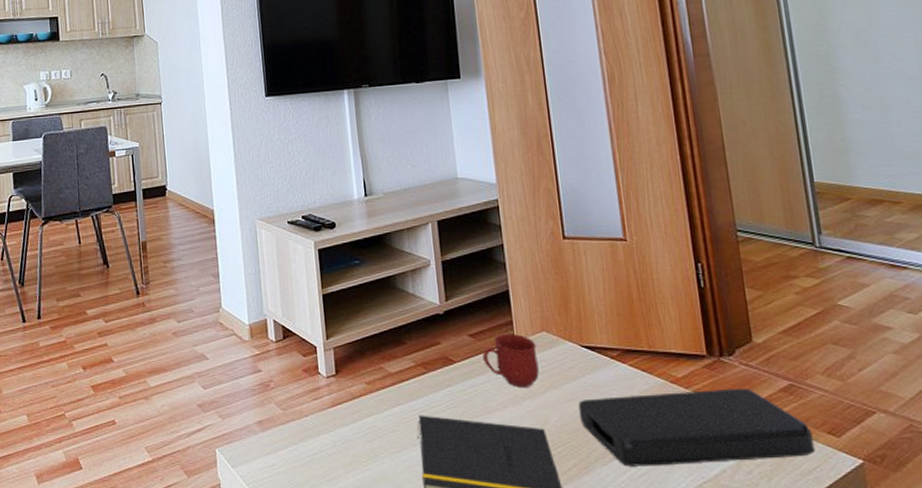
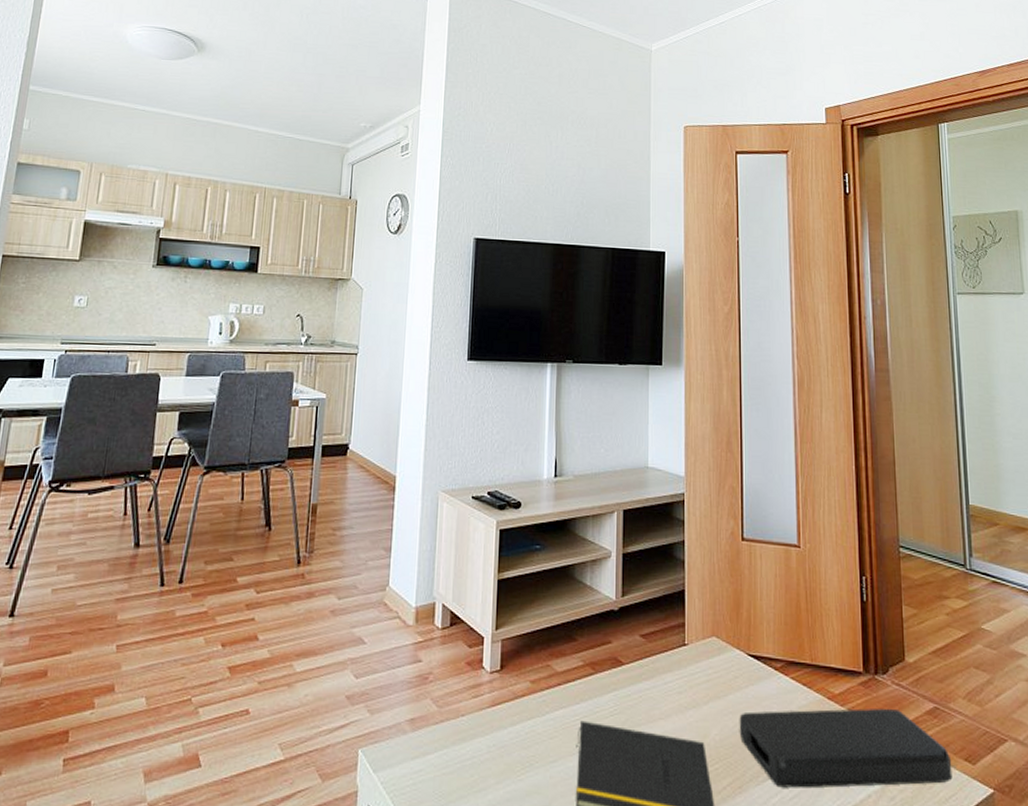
mug: present [483,333,539,389] -> none [652,636,705,697]

